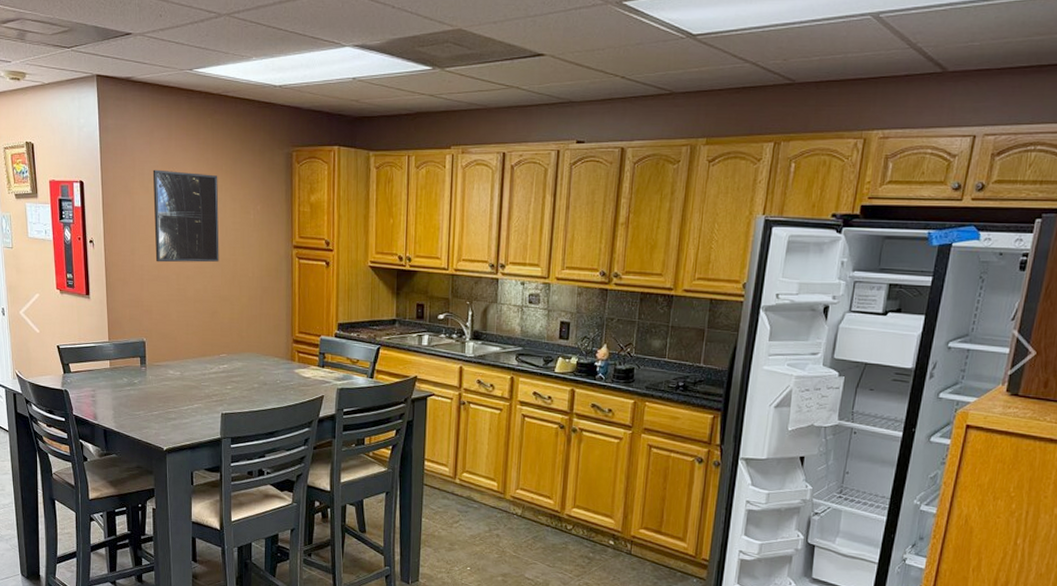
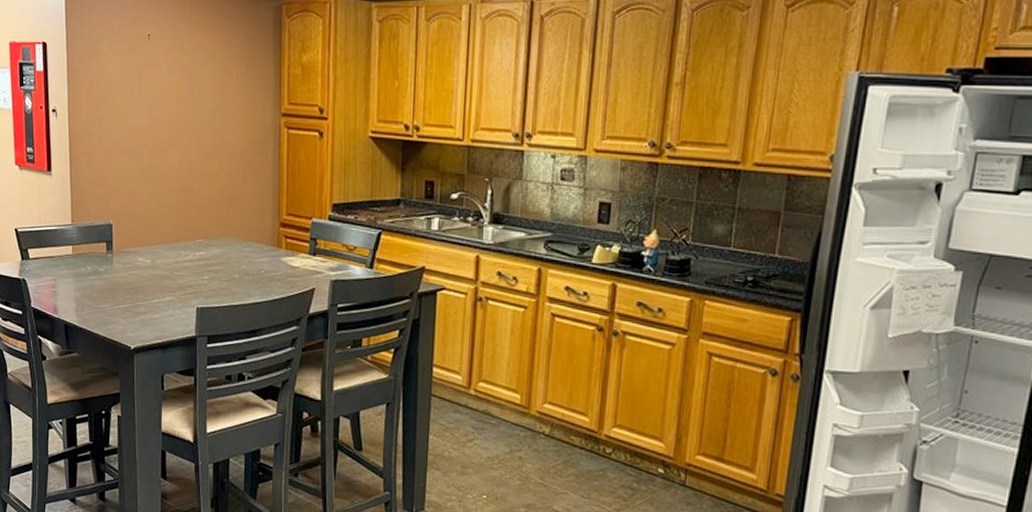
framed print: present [152,169,219,263] -> none [123,28,197,134]

